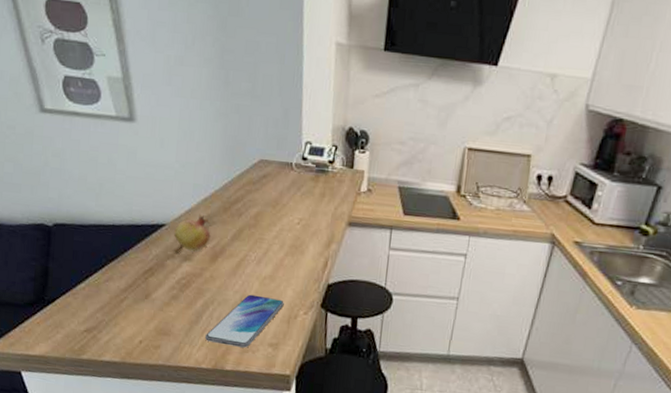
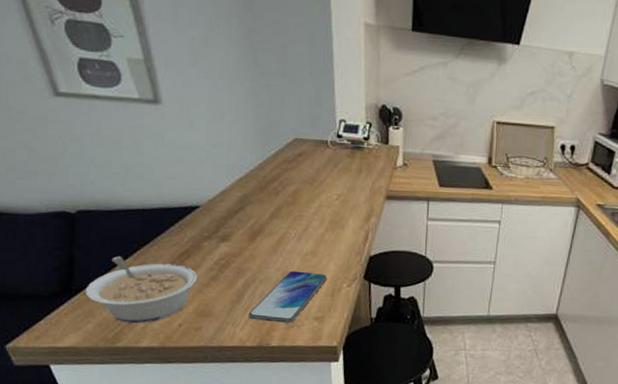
legume: none [56,269,160,338] -> present [85,255,198,324]
fruit: present [174,215,211,253] -> none [209,195,248,234]

